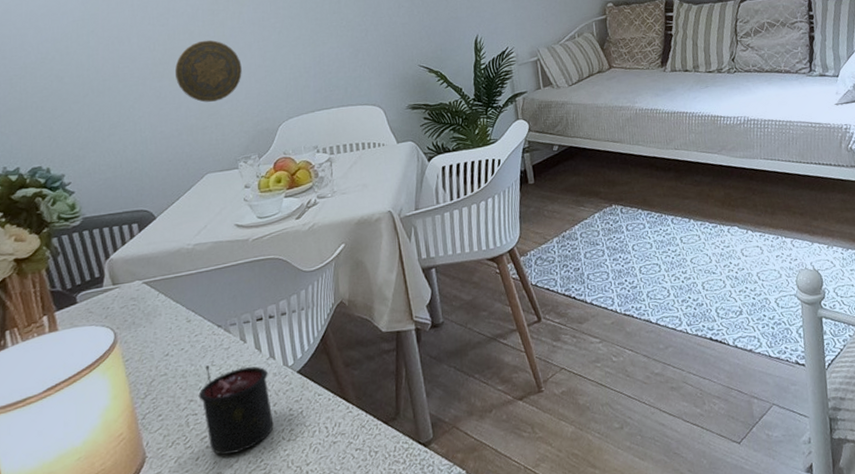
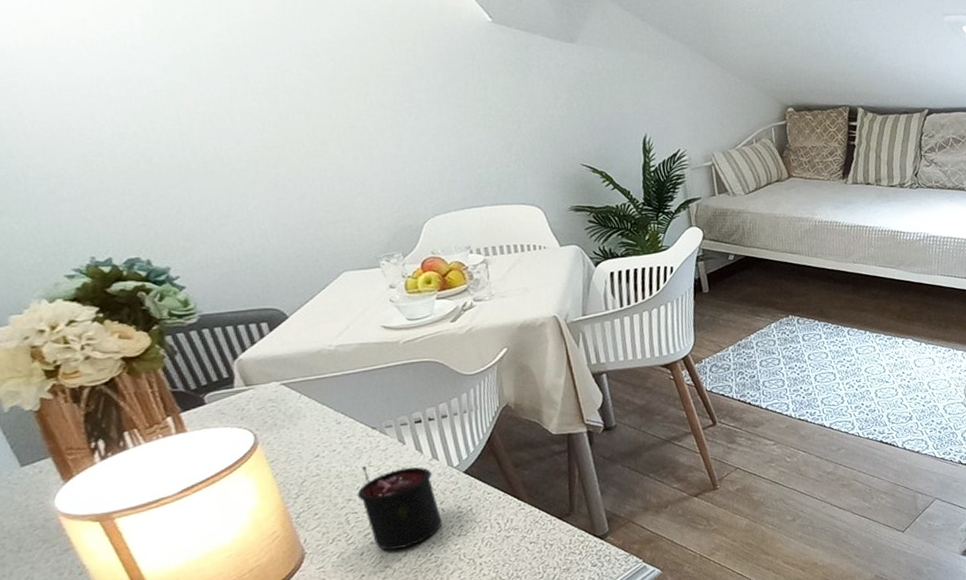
decorative plate: present [174,40,242,102] -> none [292,122,375,194]

